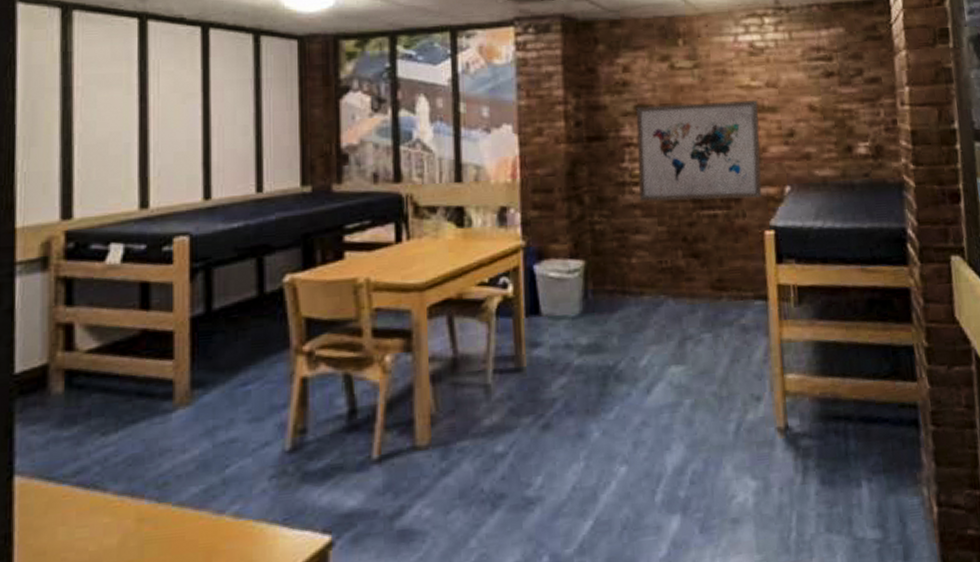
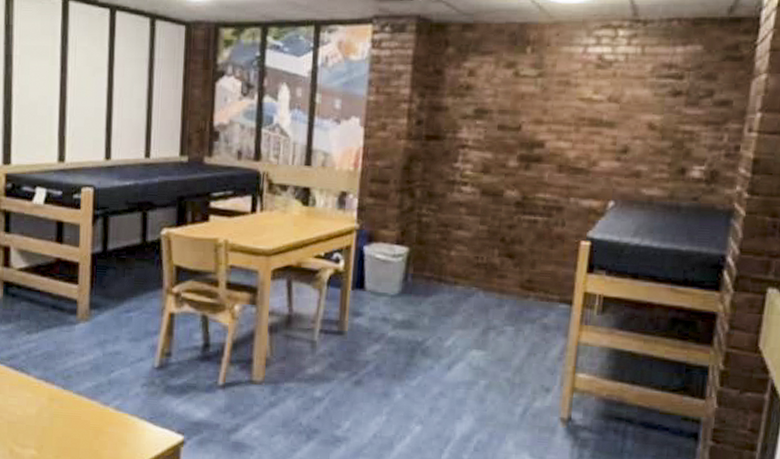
wall art: present [636,100,762,202] -> none [467,110,597,209]

